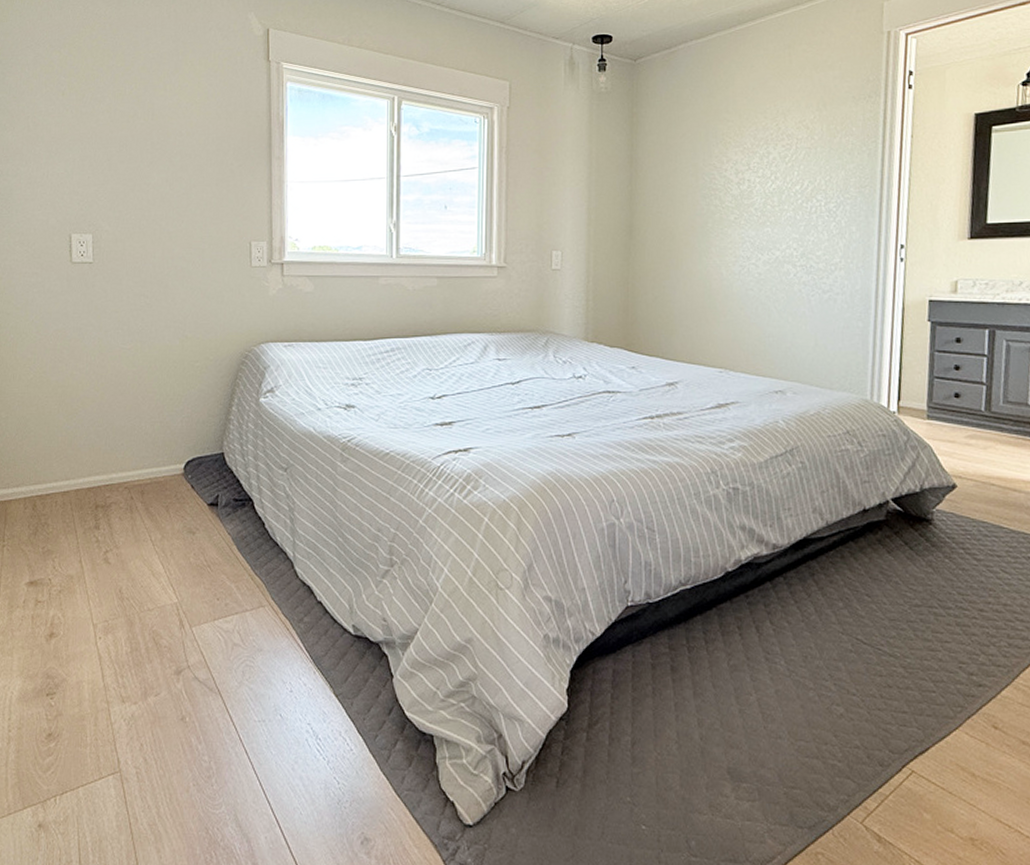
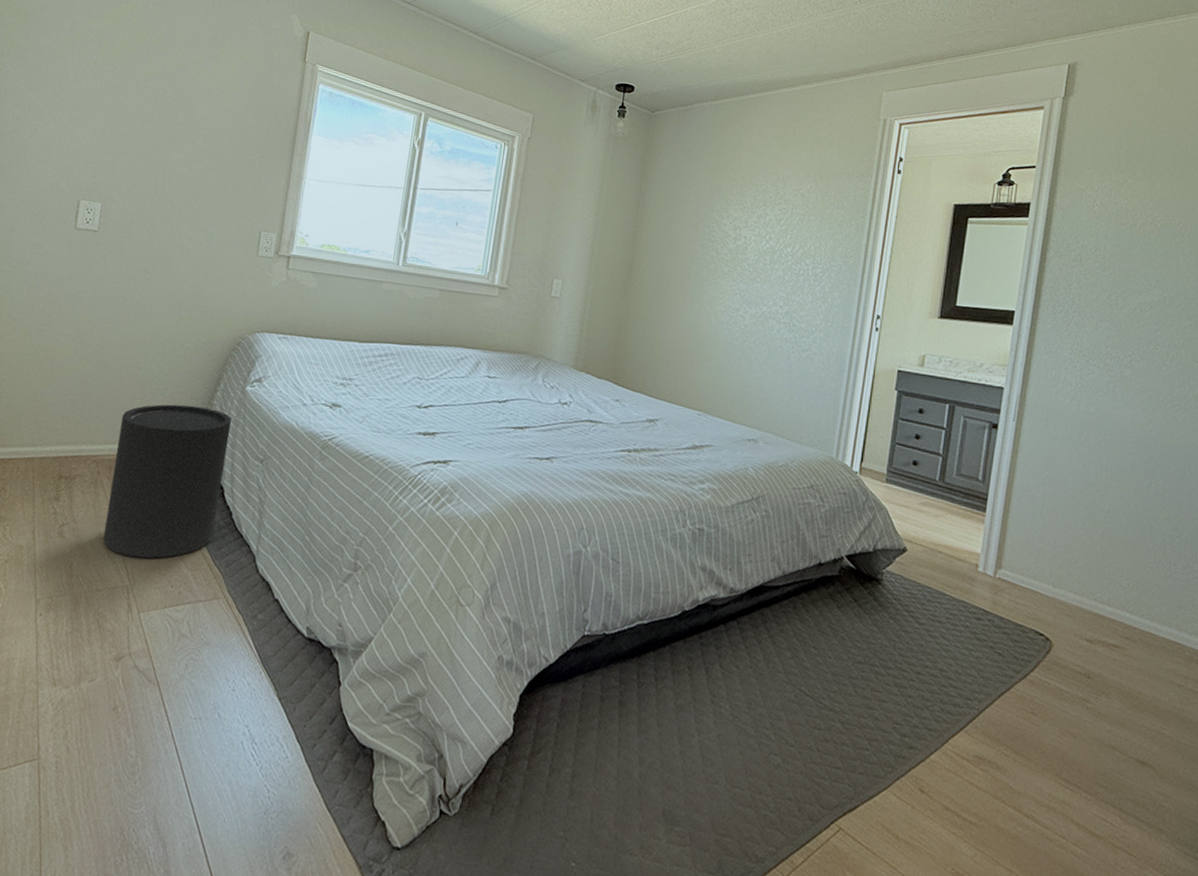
trash can: none [145,423,251,575] -> present [103,404,232,559]

